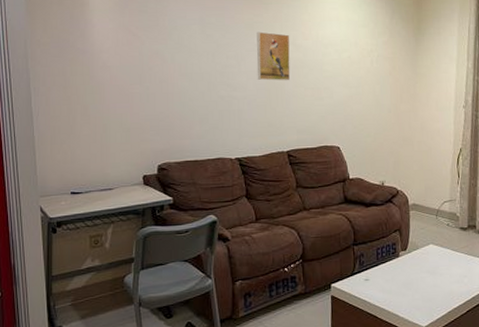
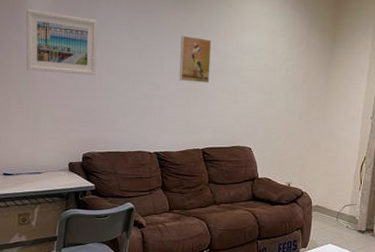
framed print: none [88,13,167,80] -> present [25,9,98,75]

